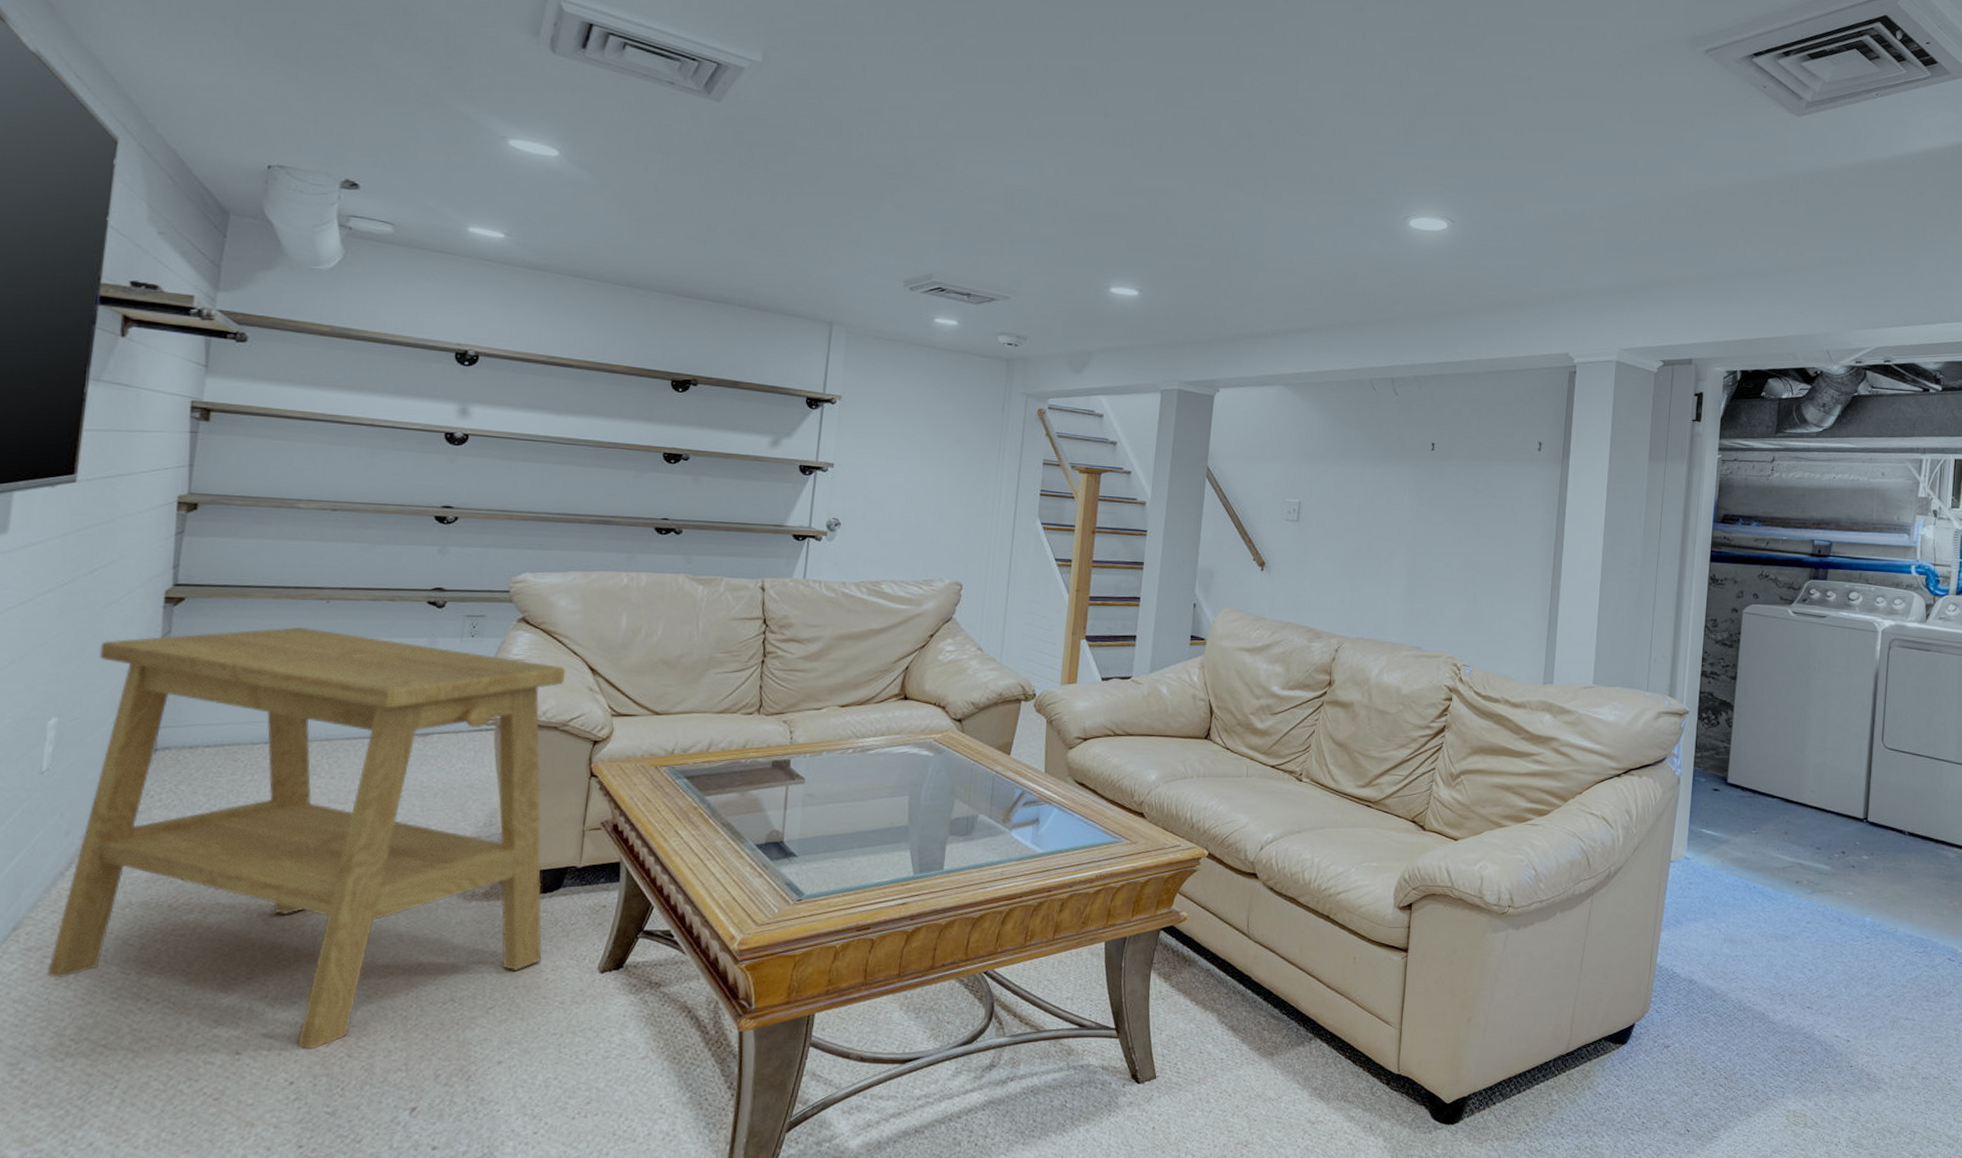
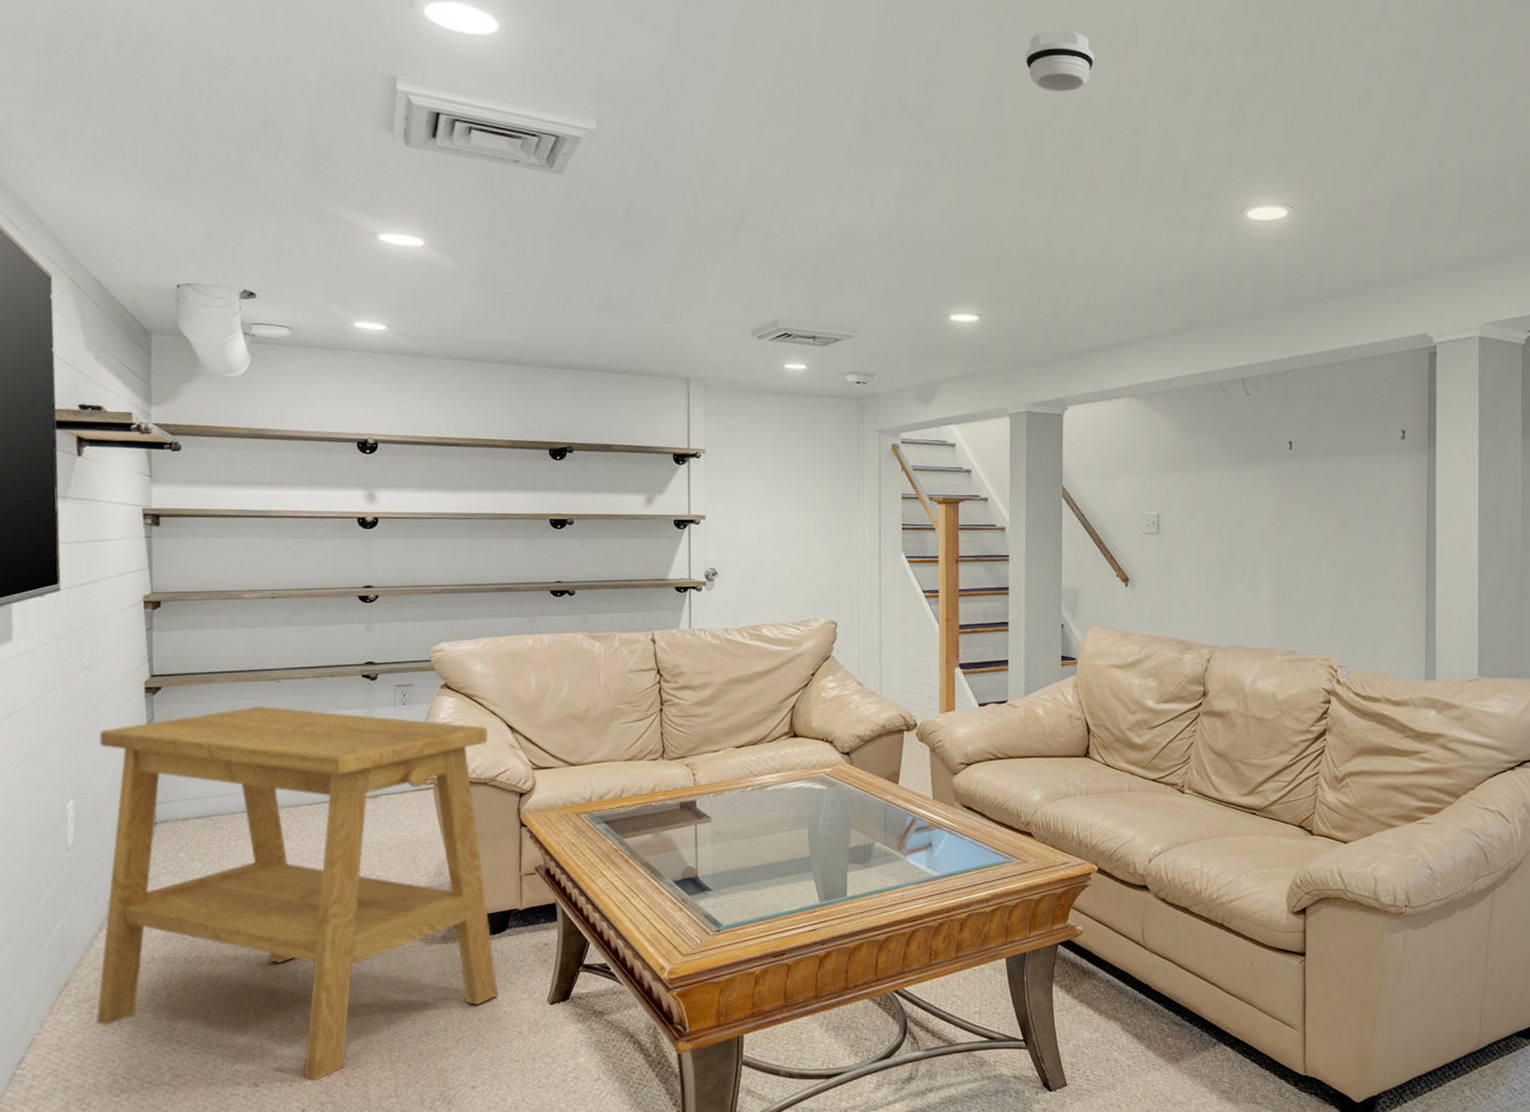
smoke detector: none [1208,26,1276,87] -> present [1025,29,1095,92]

